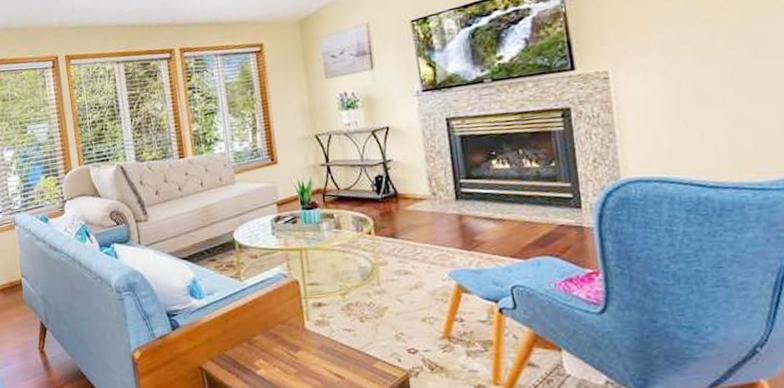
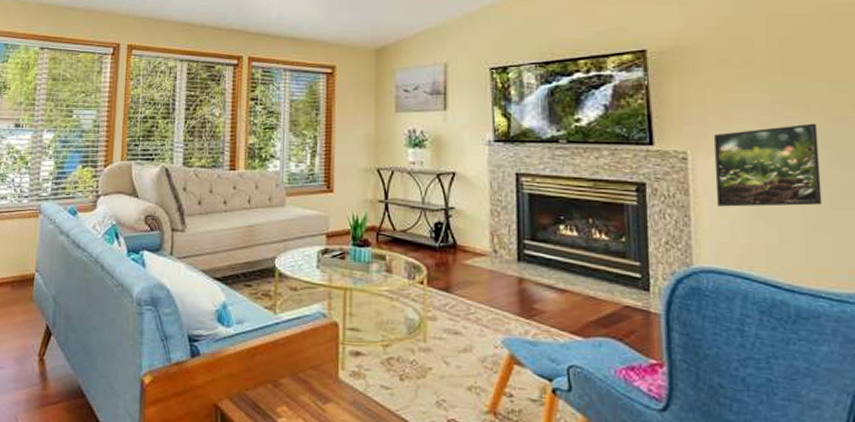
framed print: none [632,22,742,119] -> present [713,123,822,207]

